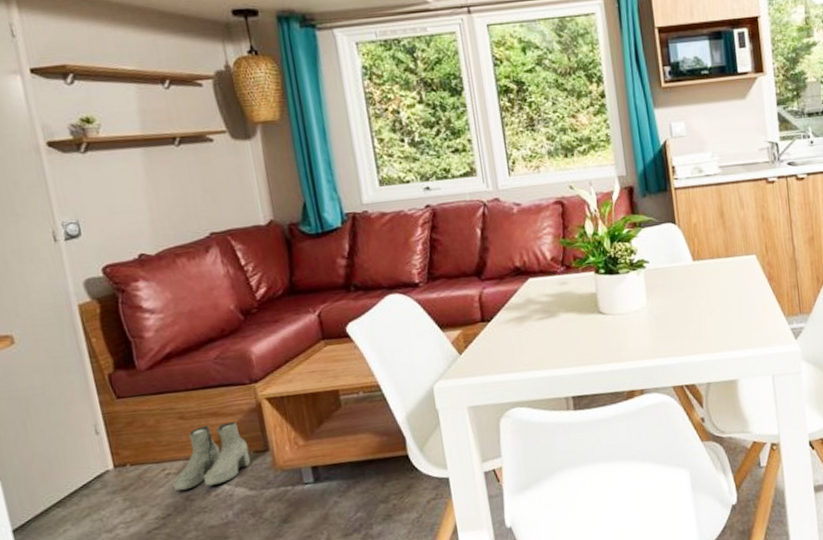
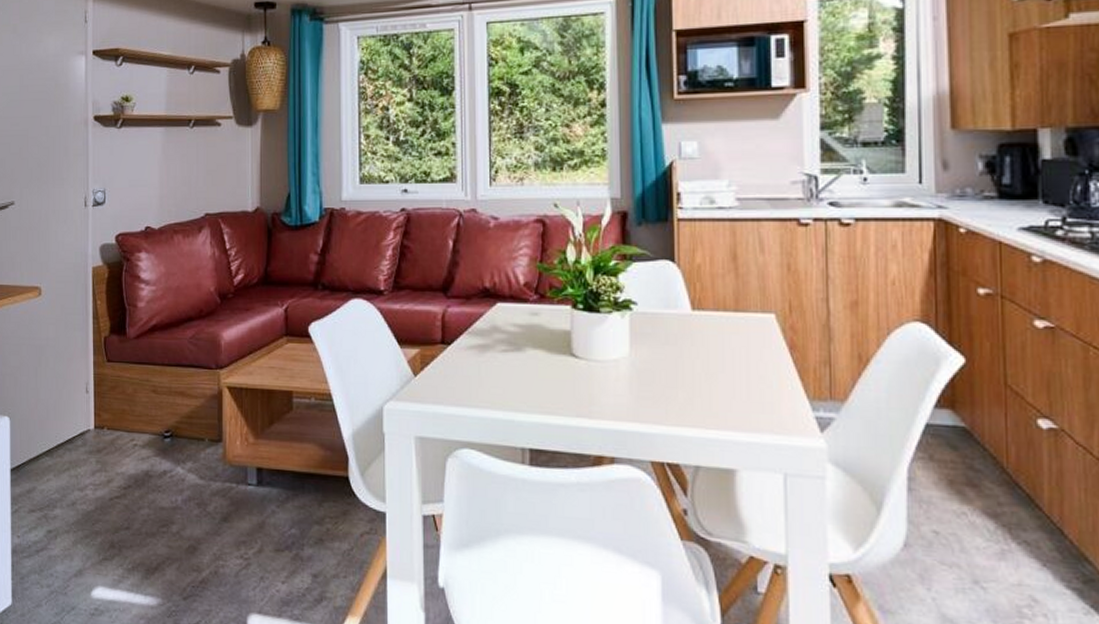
boots: present [173,422,251,492] -> none [138,403,205,467]

